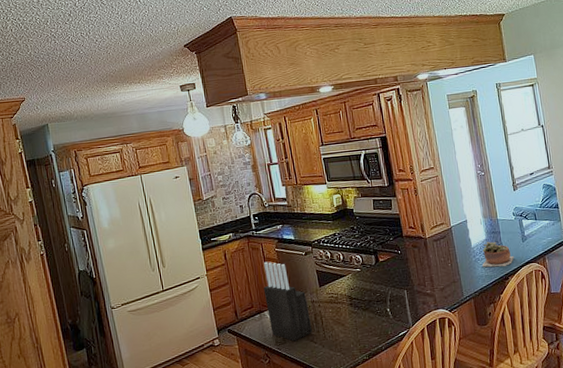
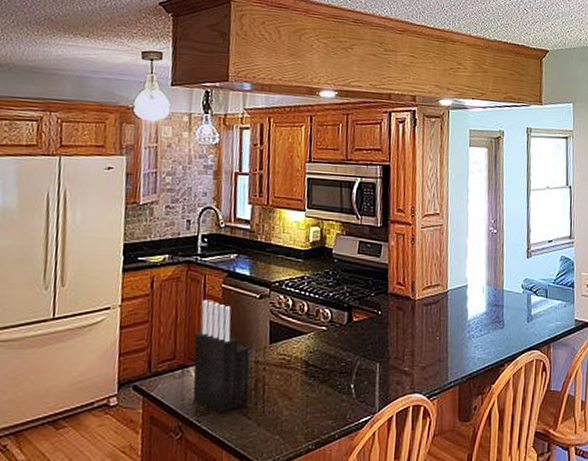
succulent plant: present [482,241,514,267] -> none [475,315,515,349]

